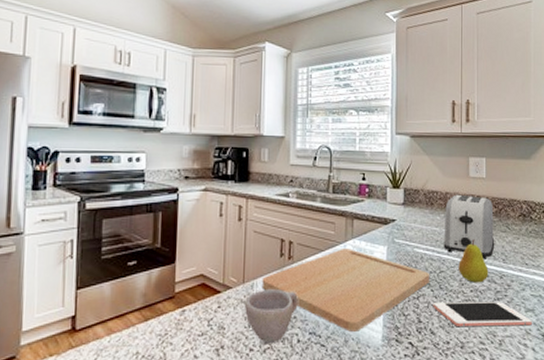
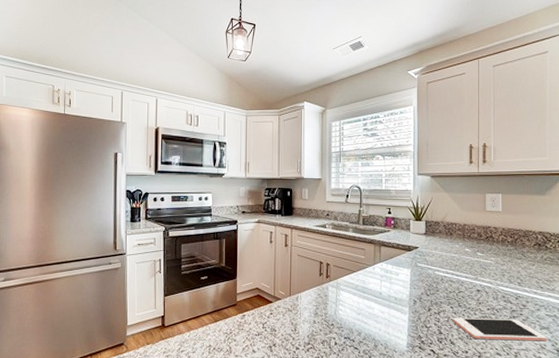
cup: present [245,289,298,344] -> none [292,301,335,345]
cutting board: present [261,249,430,332] -> none [305,270,450,339]
toaster: present [443,194,495,260] -> none [462,226,511,283]
fruit: present [459,239,489,283] -> none [476,265,505,303]

